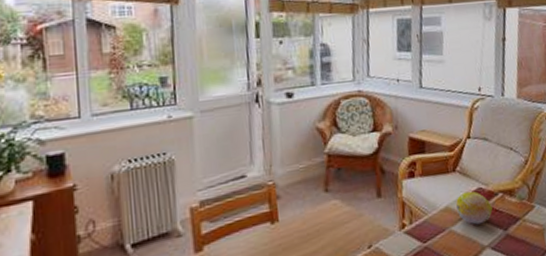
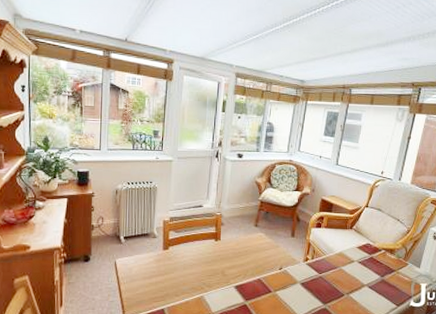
fruit: present [455,191,493,225] -> none [347,245,375,269]

